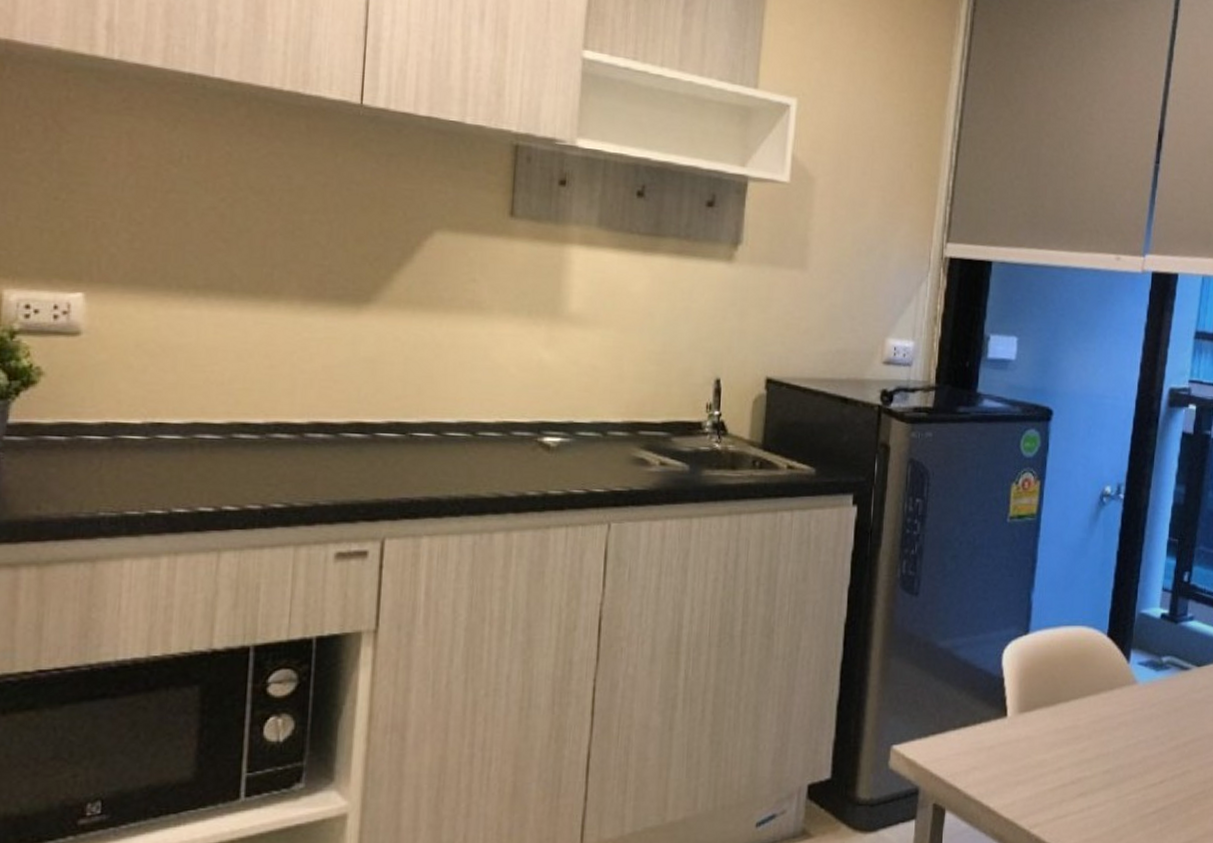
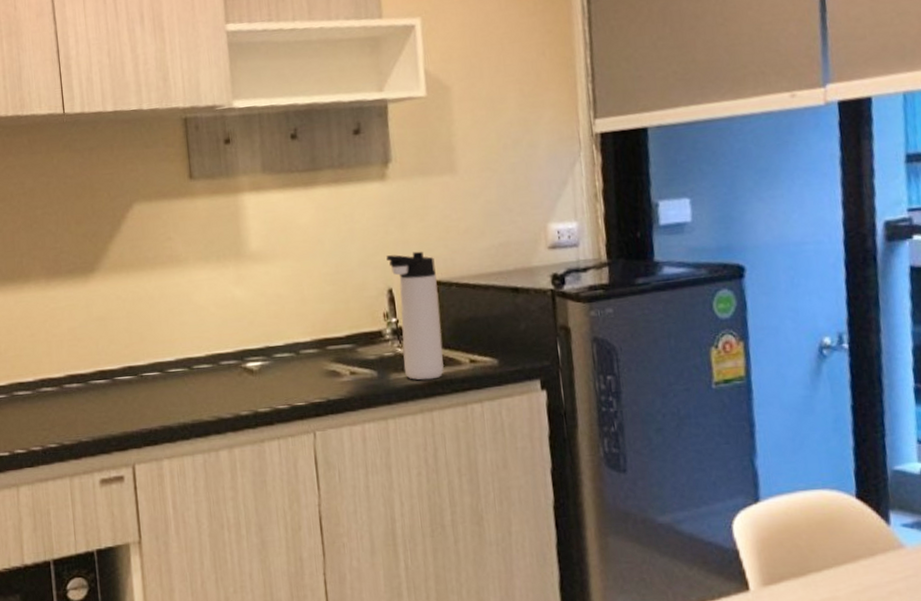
thermos bottle: none [718,343,769,481] -> present [386,251,444,380]

